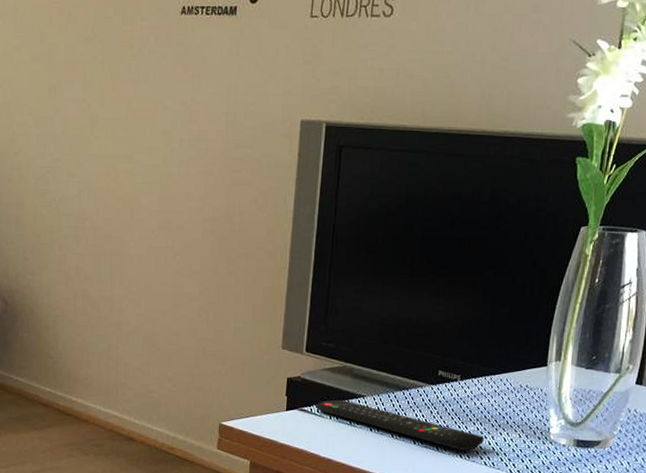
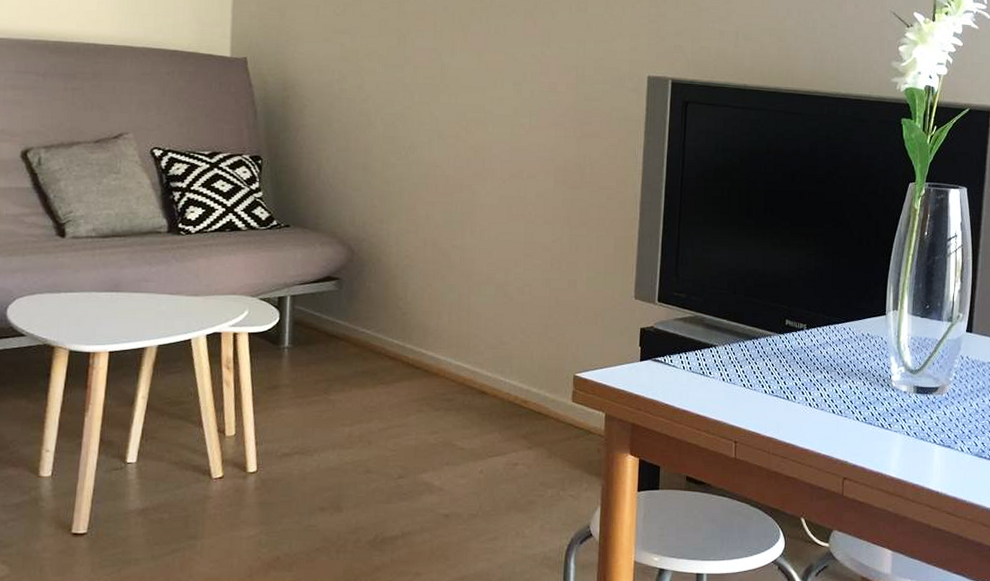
remote control: present [316,400,484,451] -> none [669,350,831,399]

